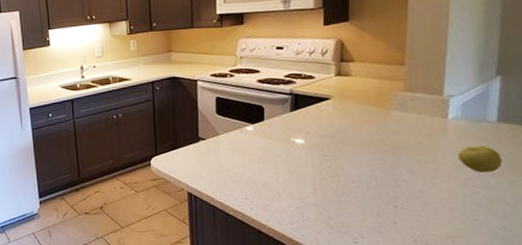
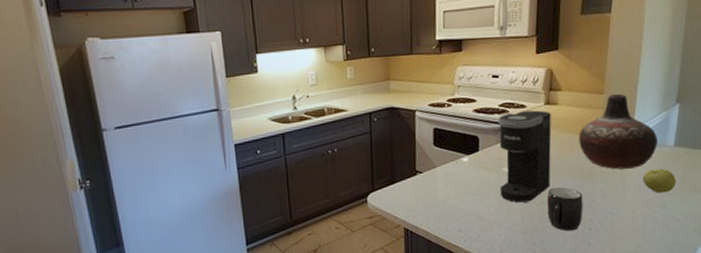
coffee maker: none [284,81,346,174] -> present [498,110,552,203]
mug: none [342,161,386,207] -> present [547,187,583,232]
vase: none [377,65,476,145] -> present [579,93,658,170]

